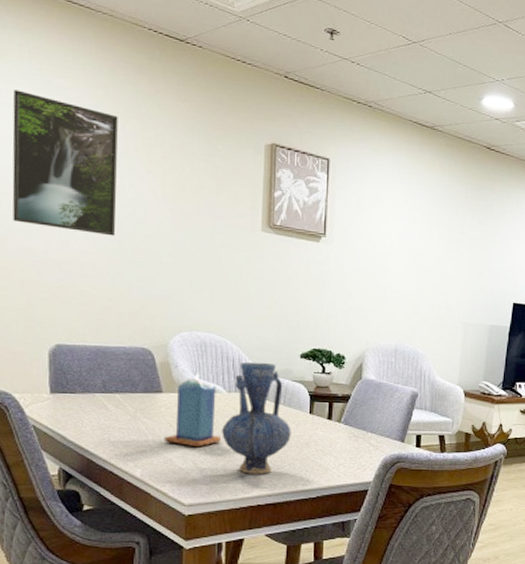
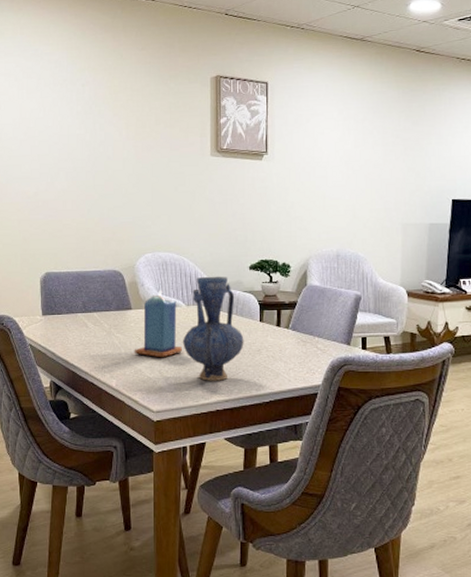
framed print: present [12,90,118,236] -> none [9,61,89,175]

